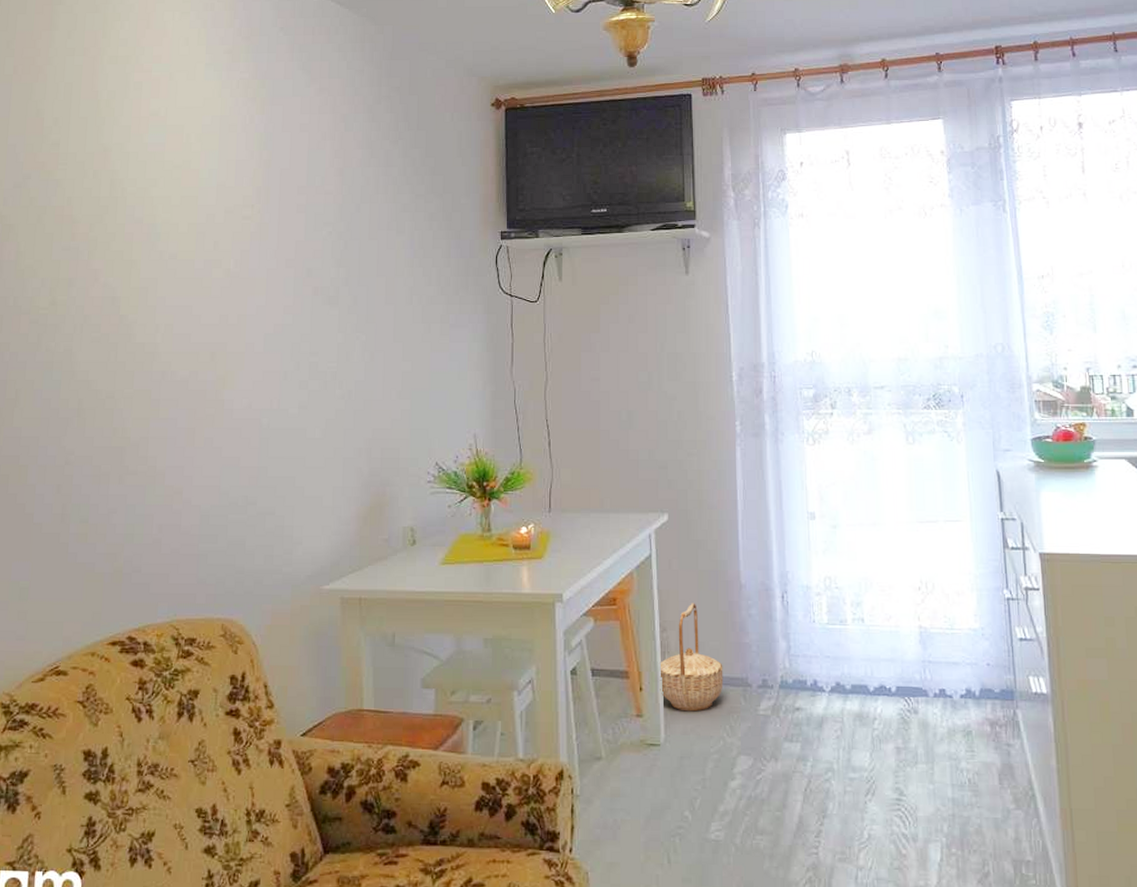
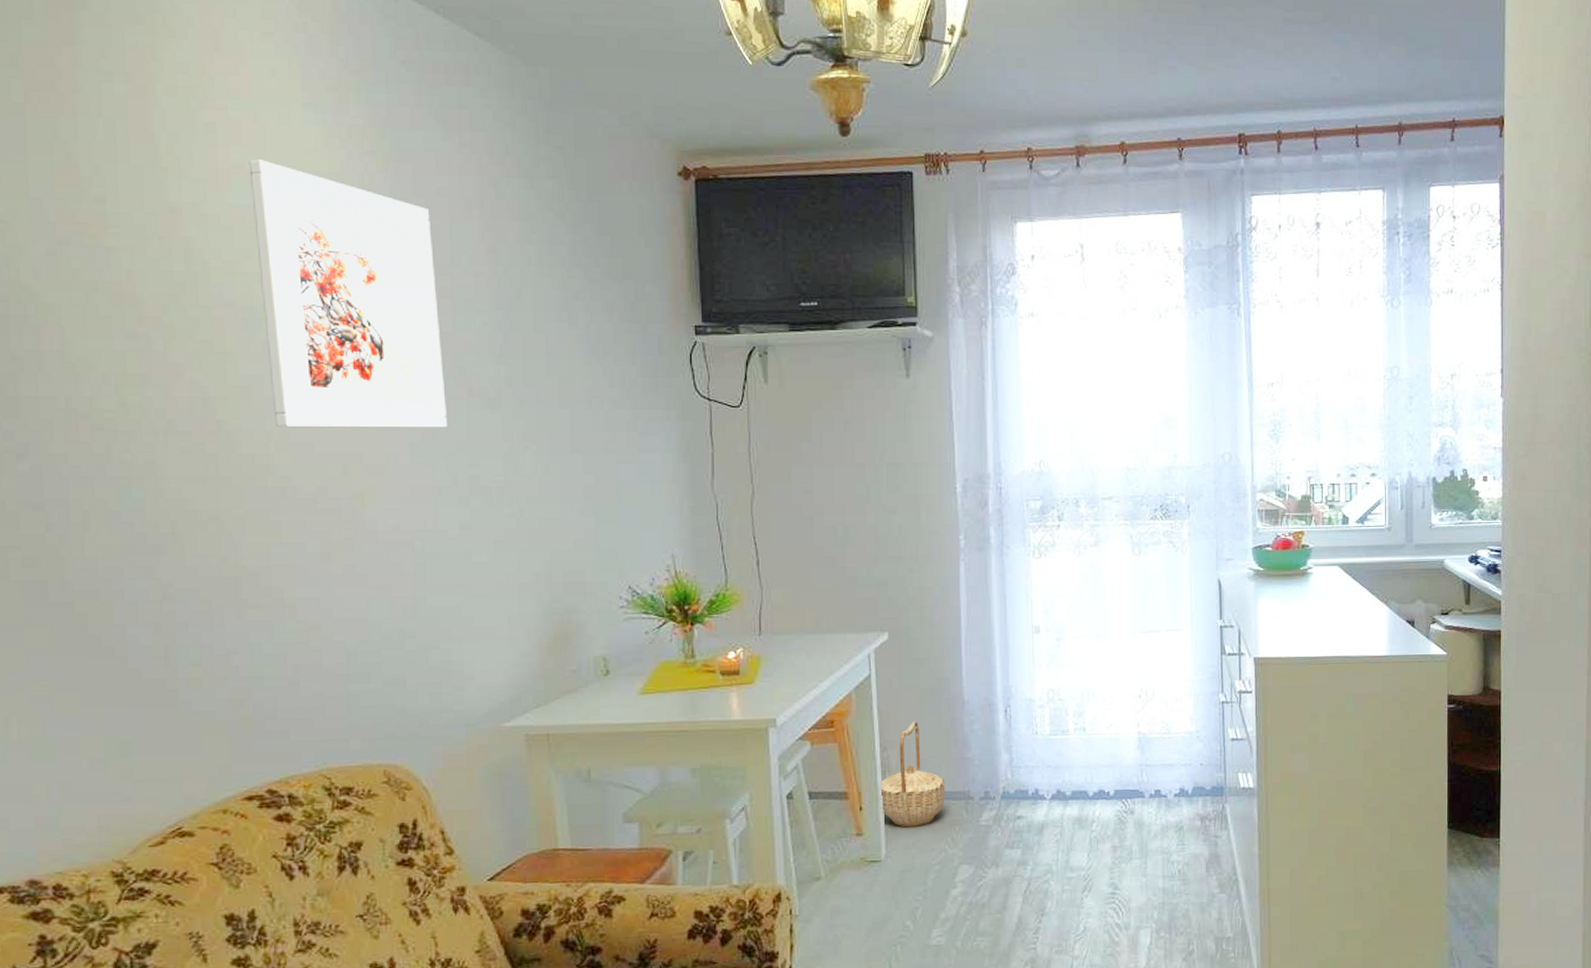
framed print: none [162,108,295,322] -> present [249,159,447,428]

